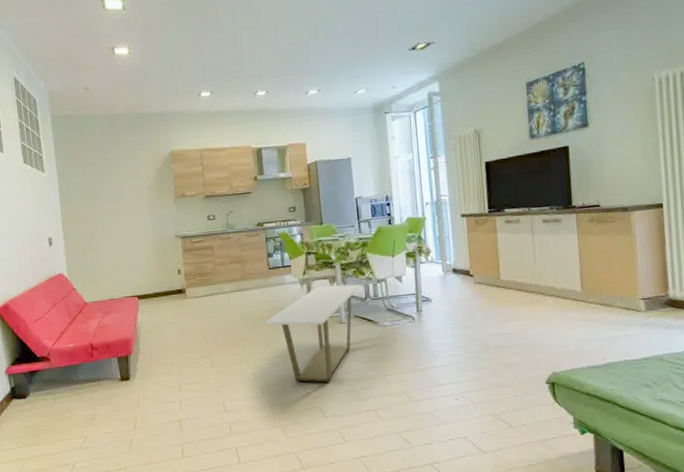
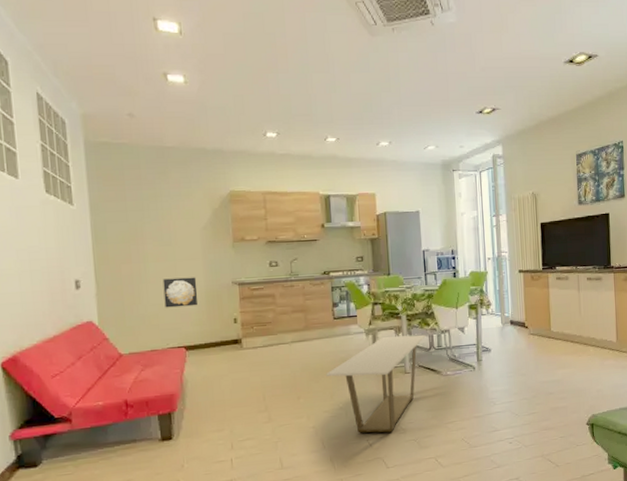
wall art: none [117,232,147,261] -> present [162,277,198,308]

